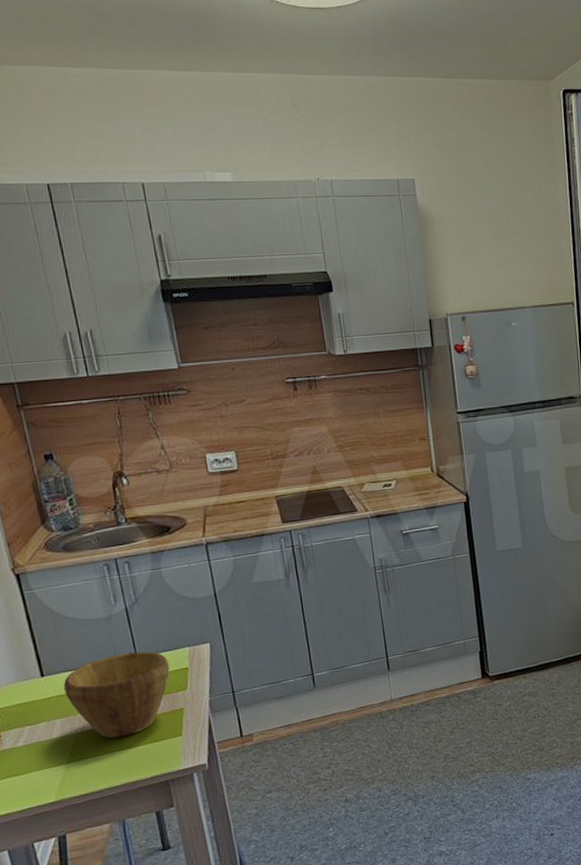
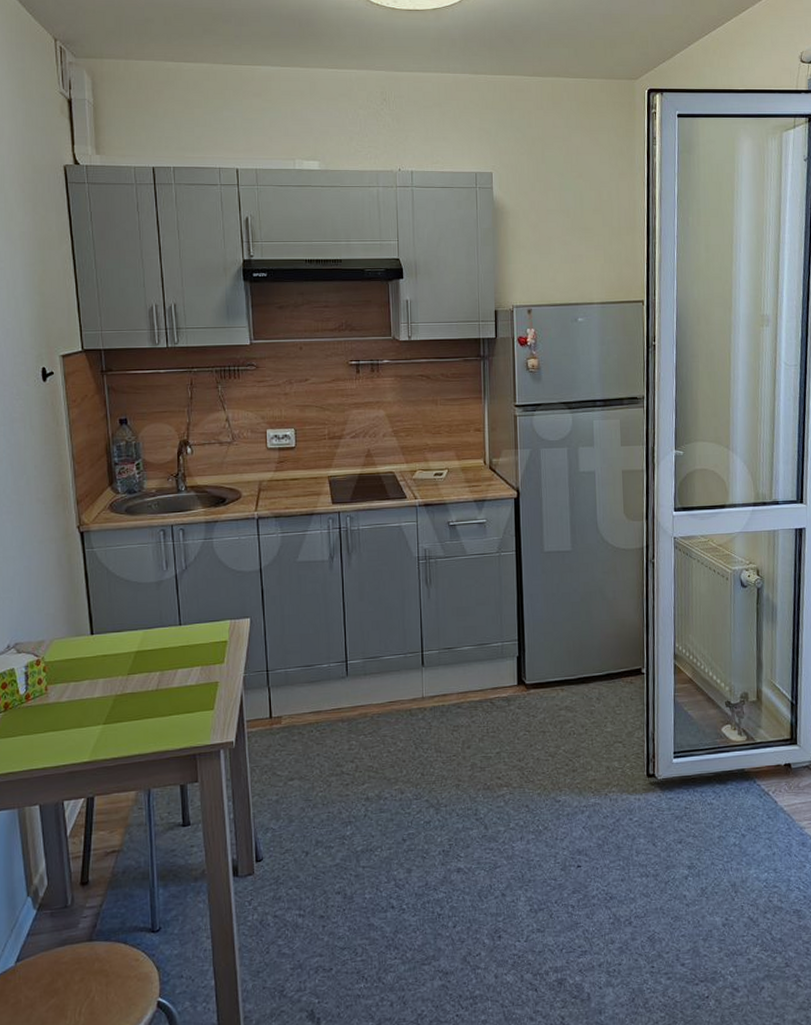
bowl: present [63,651,170,738] -> none [109,619,209,704]

